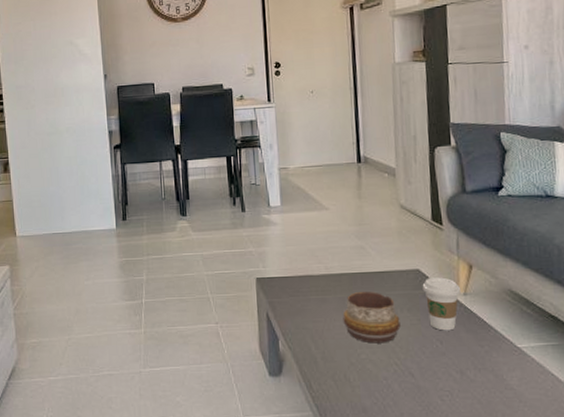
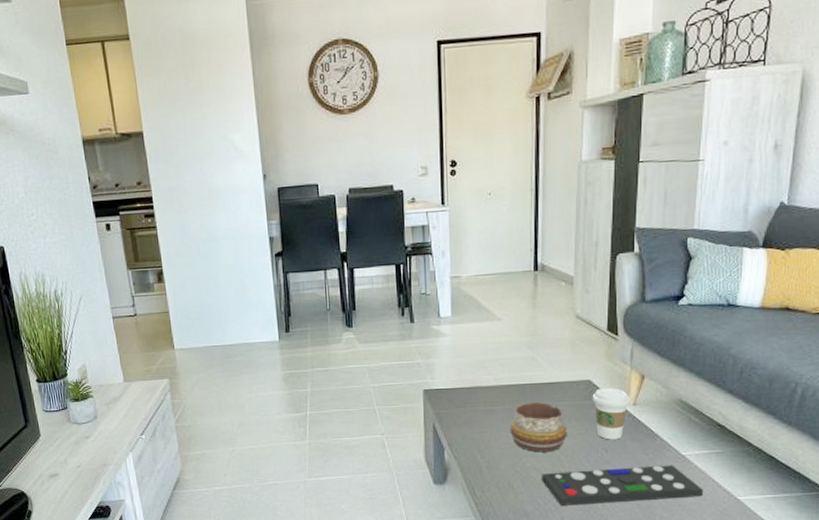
remote control: none [378,358,544,401] -> present [542,465,703,506]

